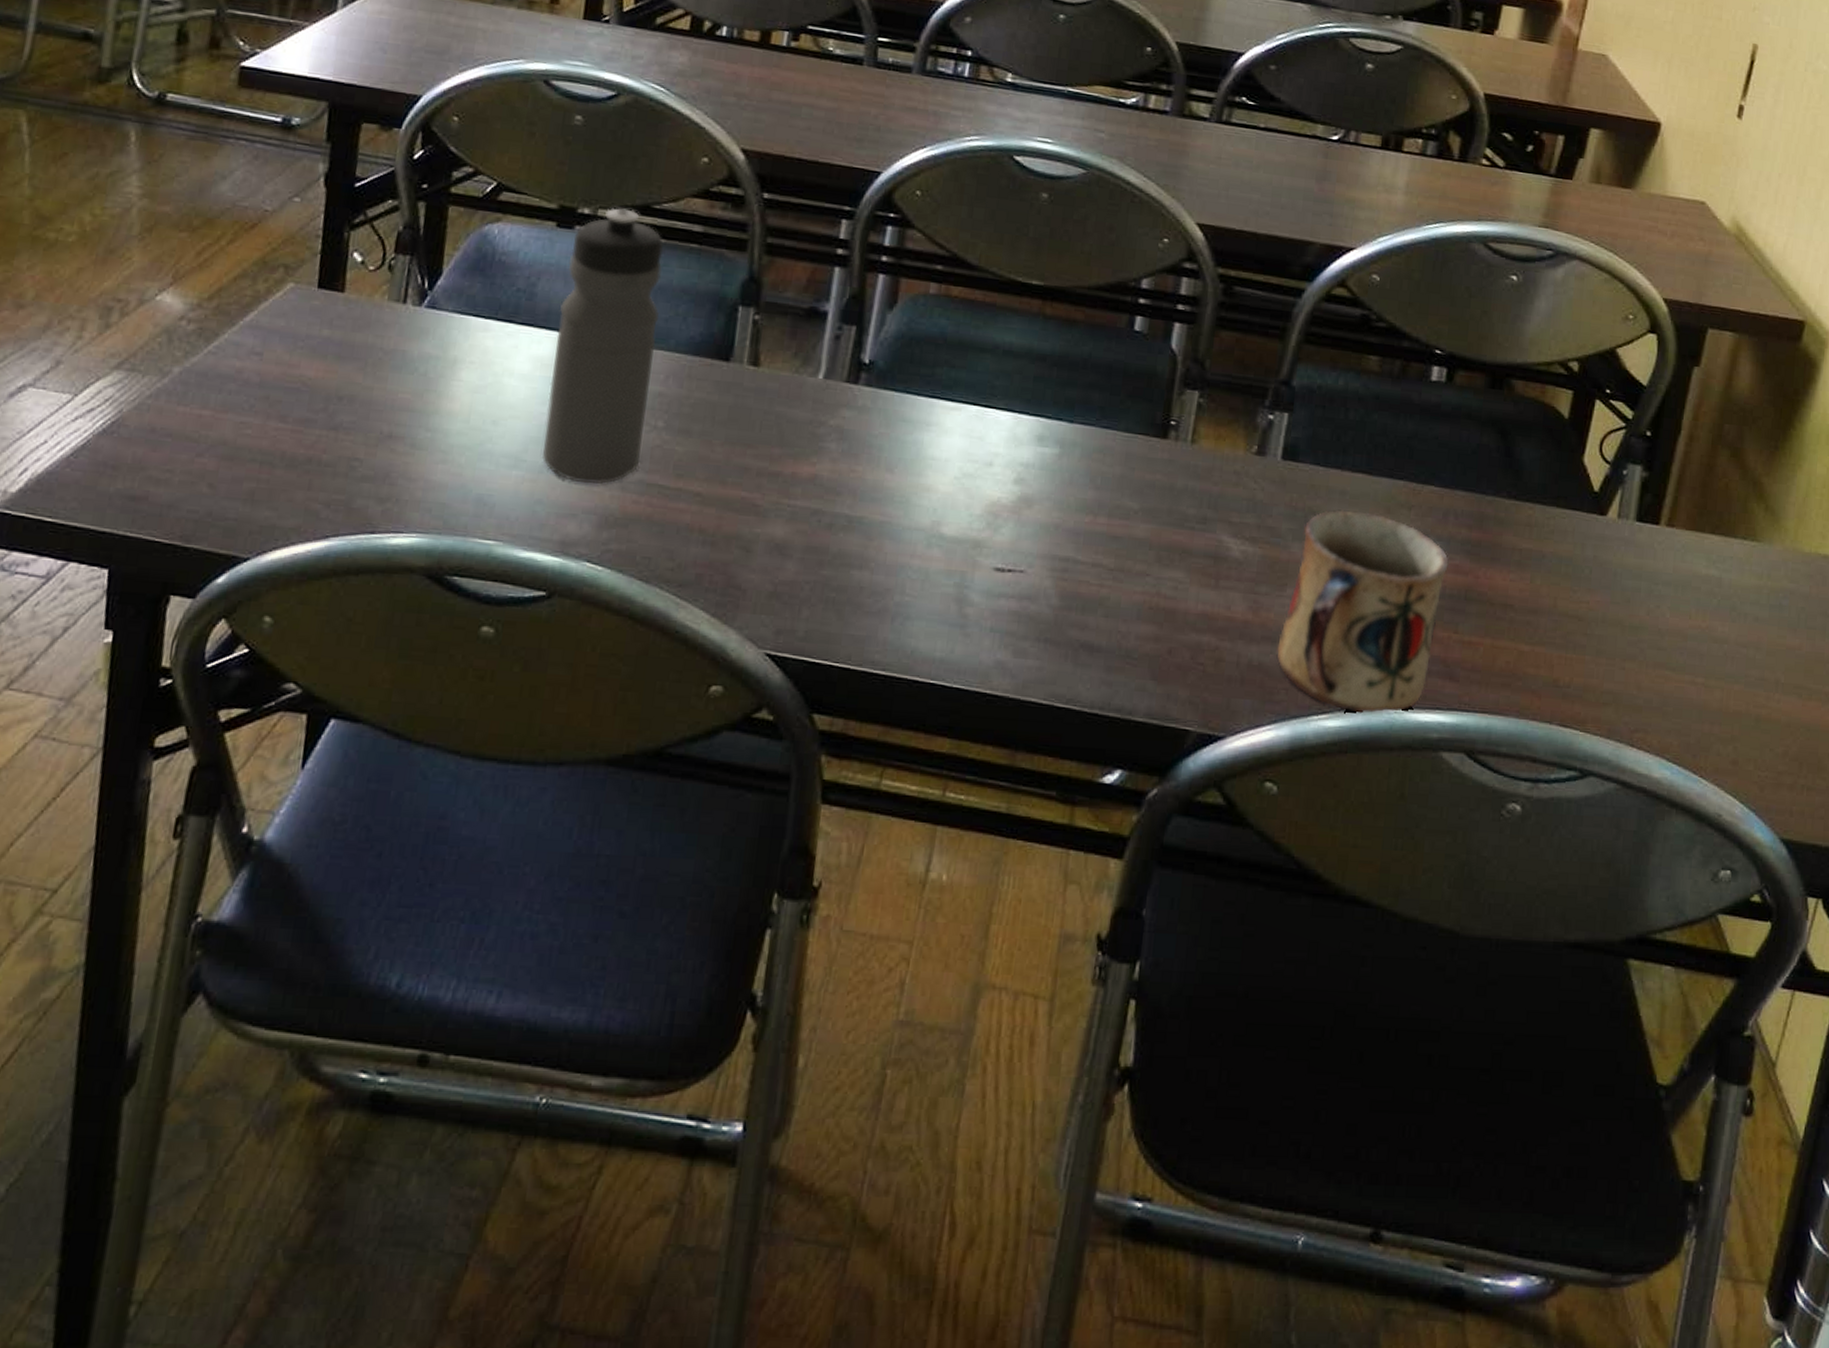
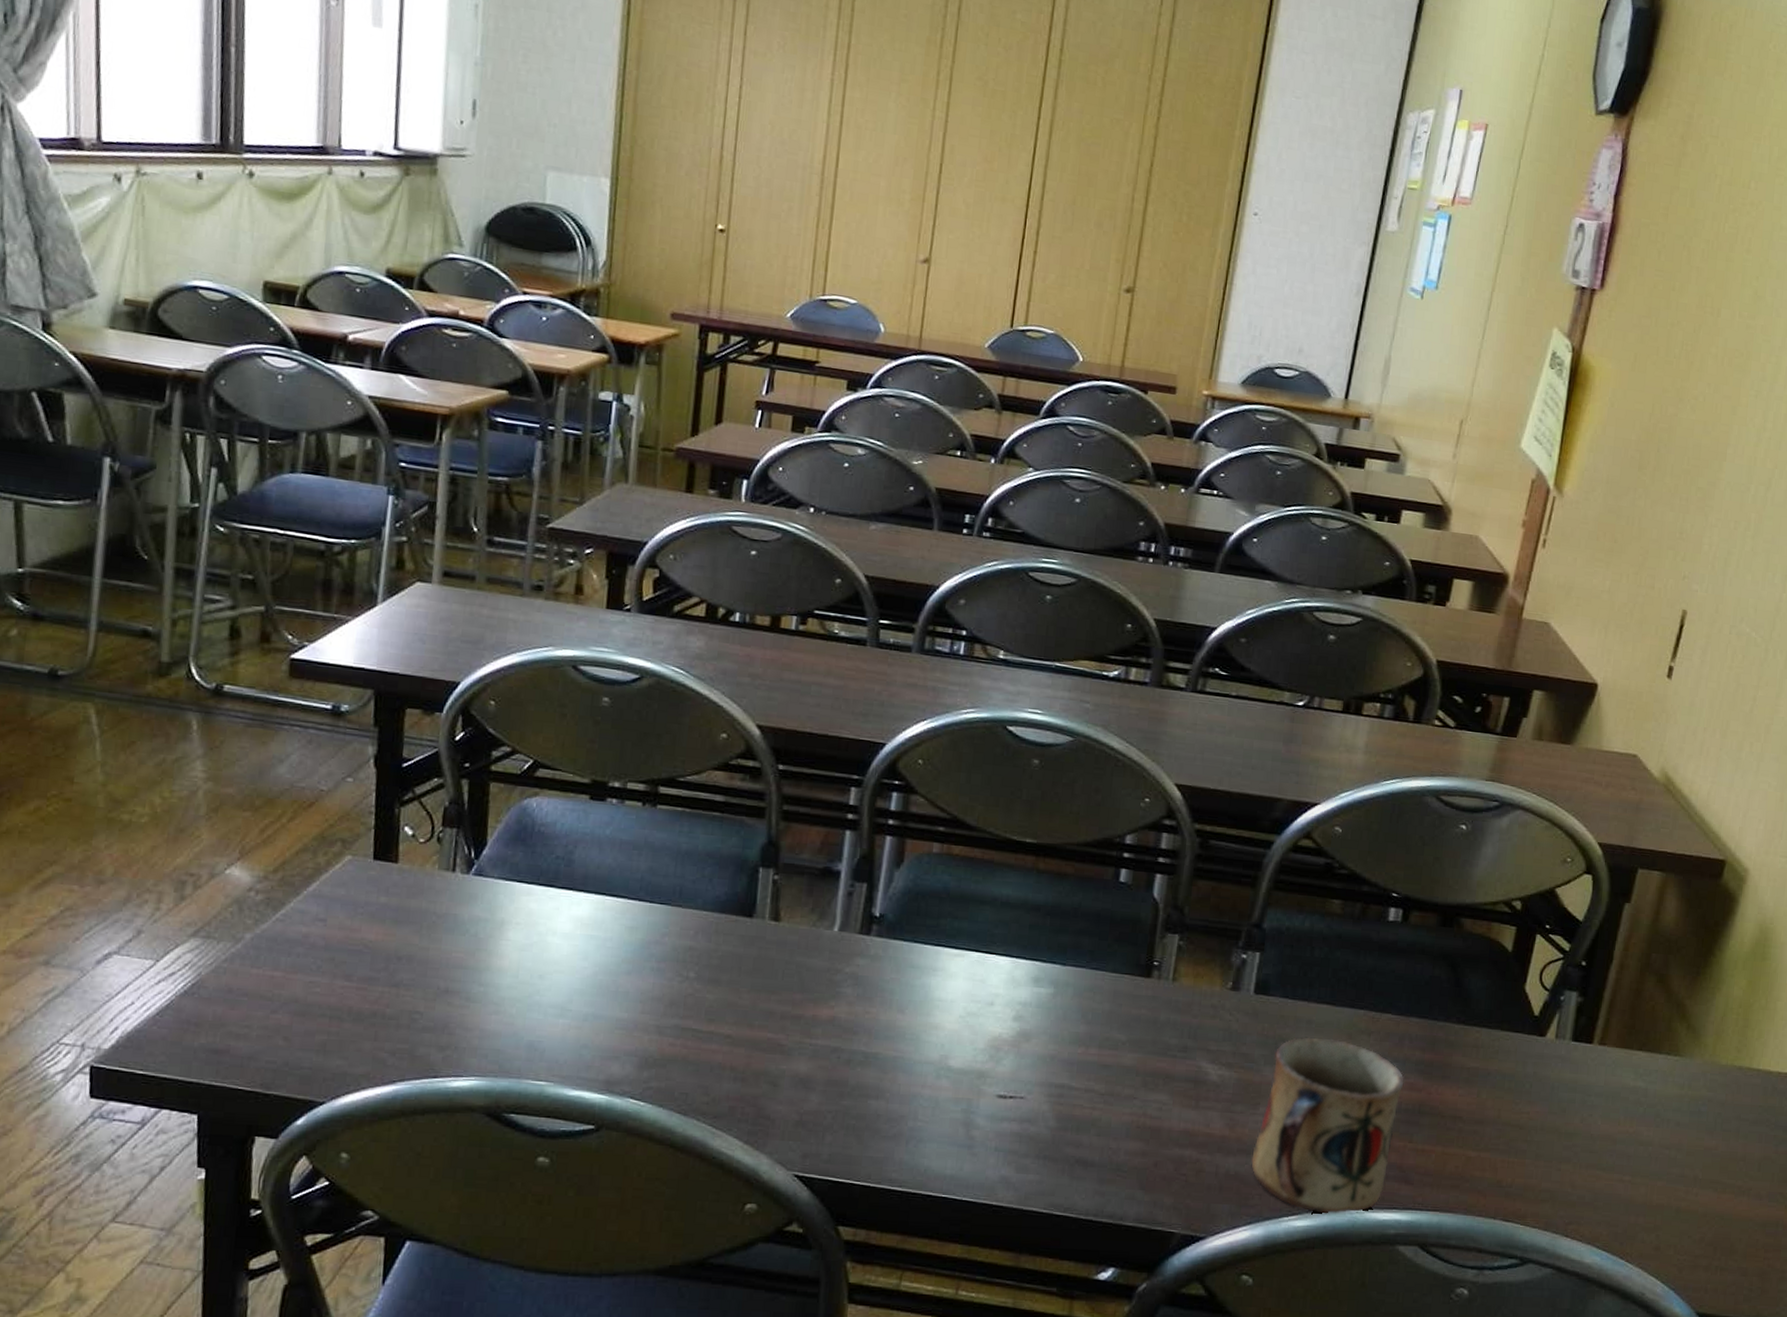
water bottle: present [542,208,665,484] -> none [586,781,690,1030]

